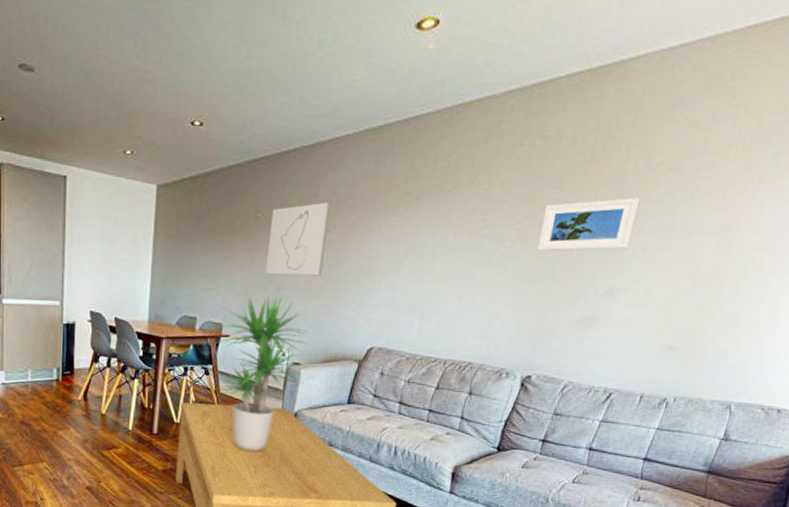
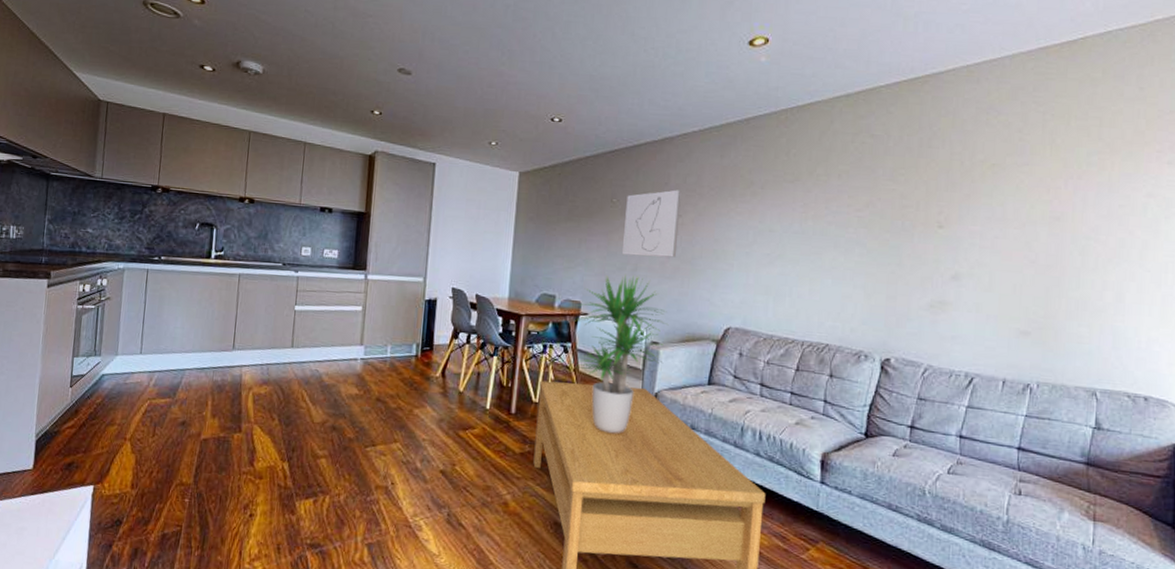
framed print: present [537,197,641,251] -> none [880,189,971,237]

